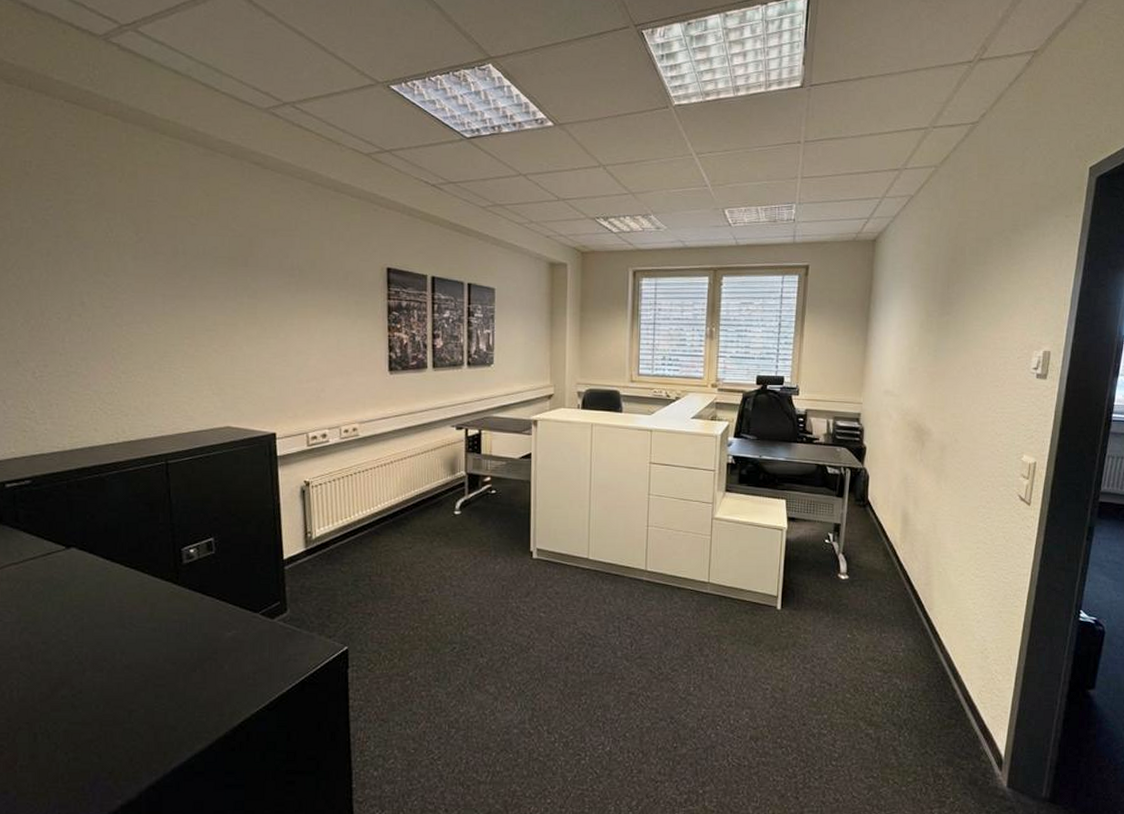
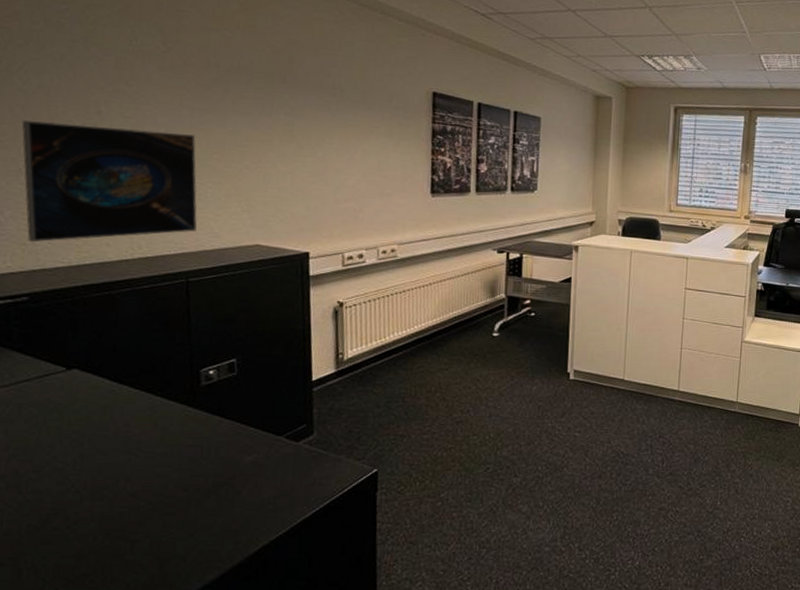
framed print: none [17,314,173,429] -> present [21,120,197,243]

